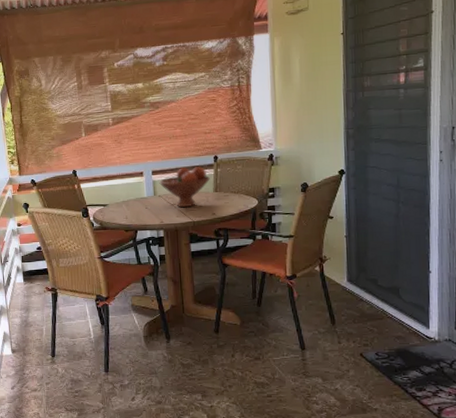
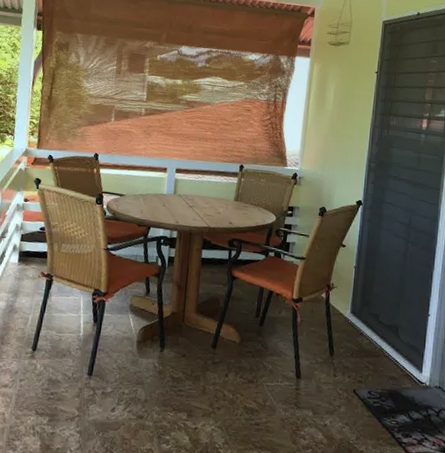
fruit bowl: present [159,166,210,208] -> none [181,171,233,212]

